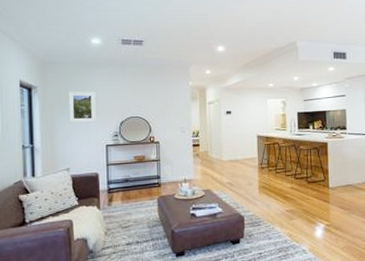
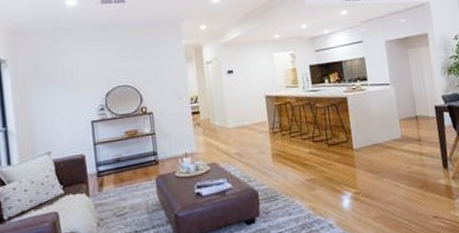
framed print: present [68,91,96,124] -> none [43,59,78,99]

